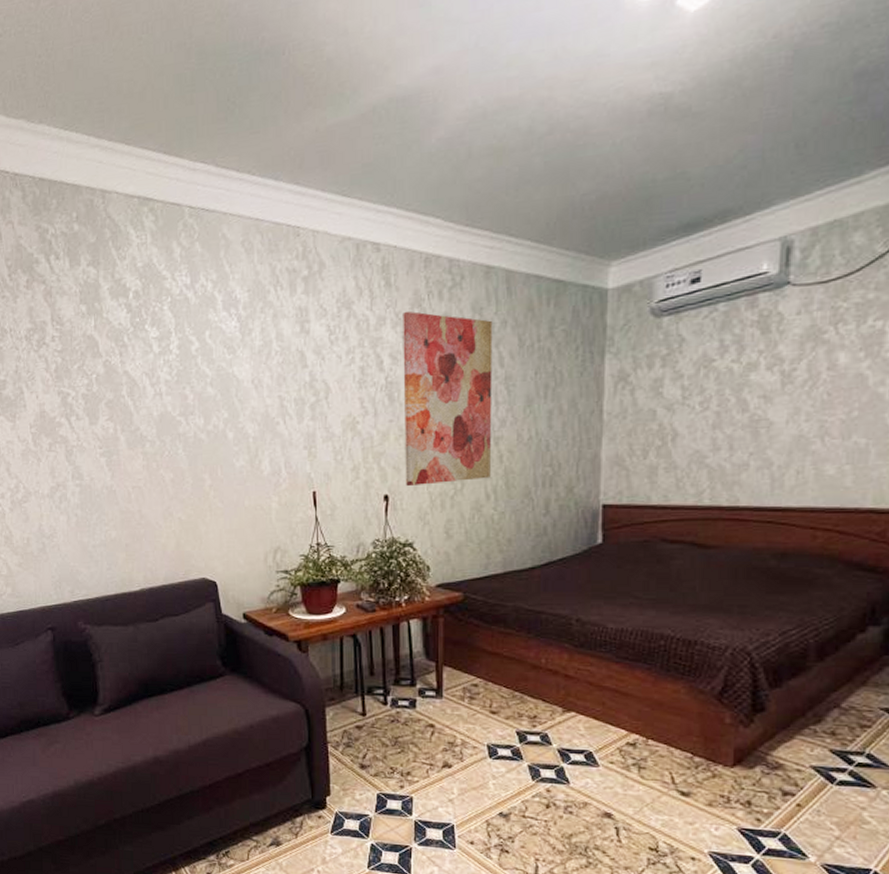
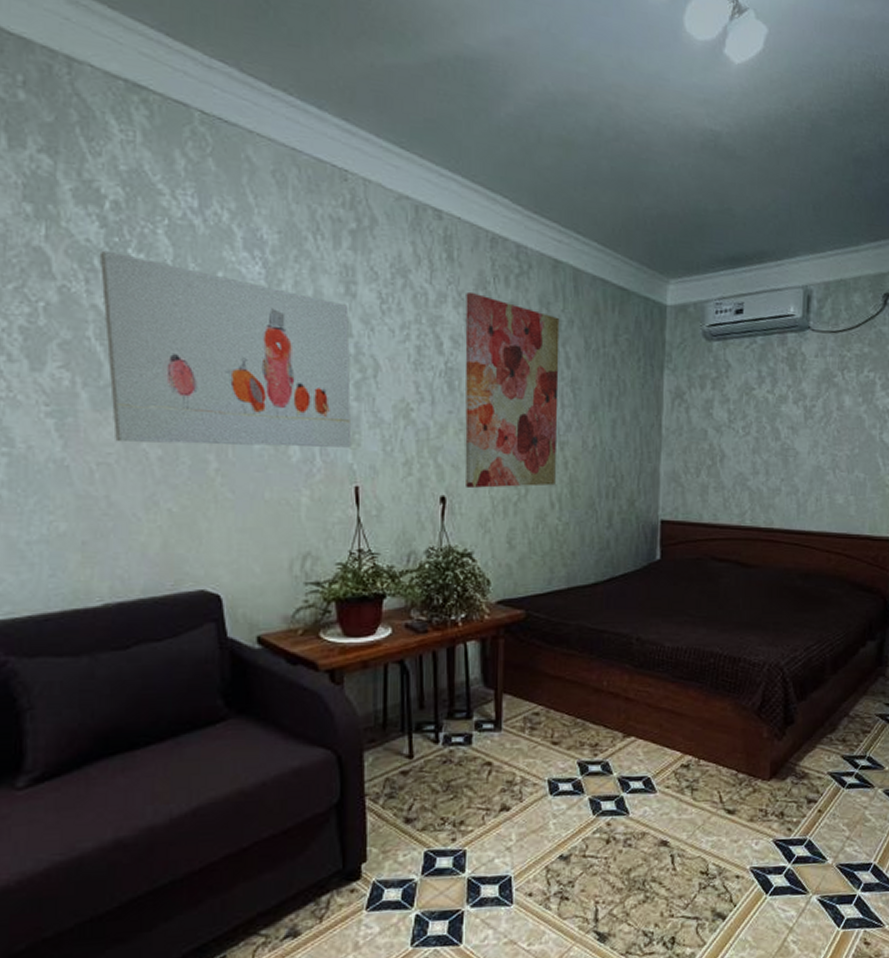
wall art: none [127,329,309,471] -> present [99,250,352,448]

